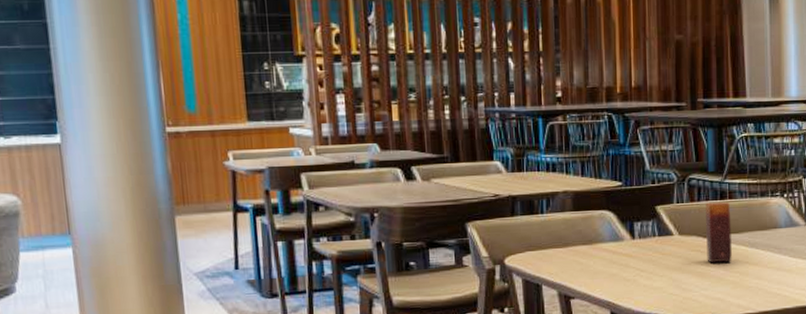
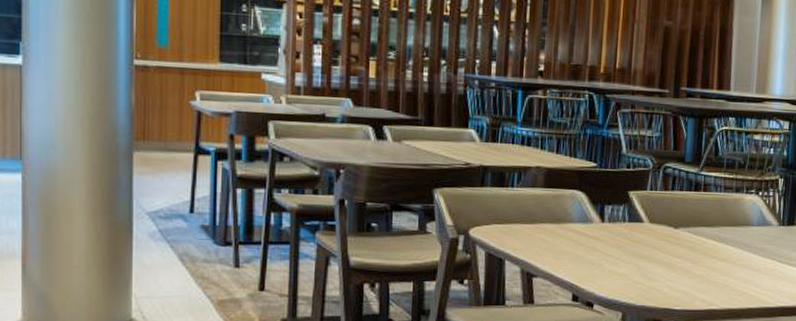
candle: present [705,201,733,263] -> none [675,192,705,256]

